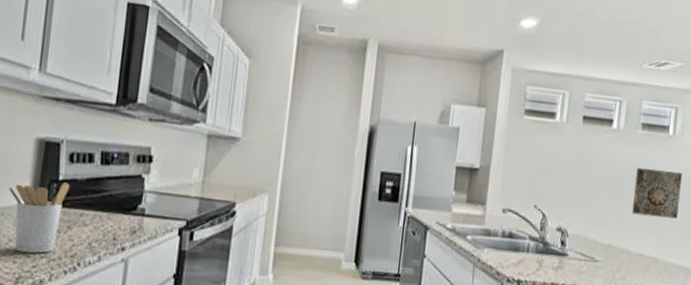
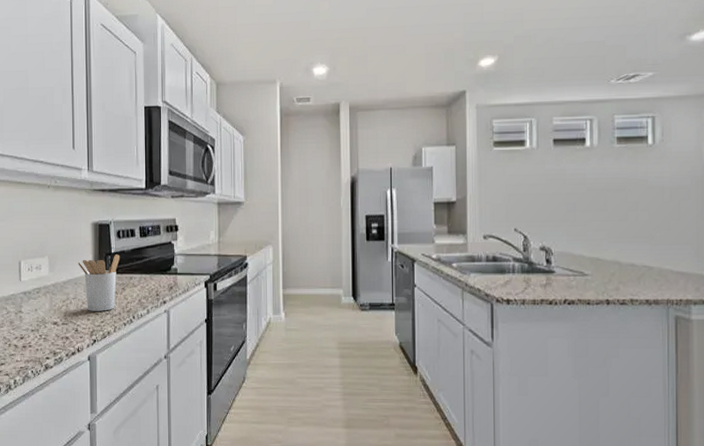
wall art: present [632,168,682,219] -> none [617,180,669,226]

